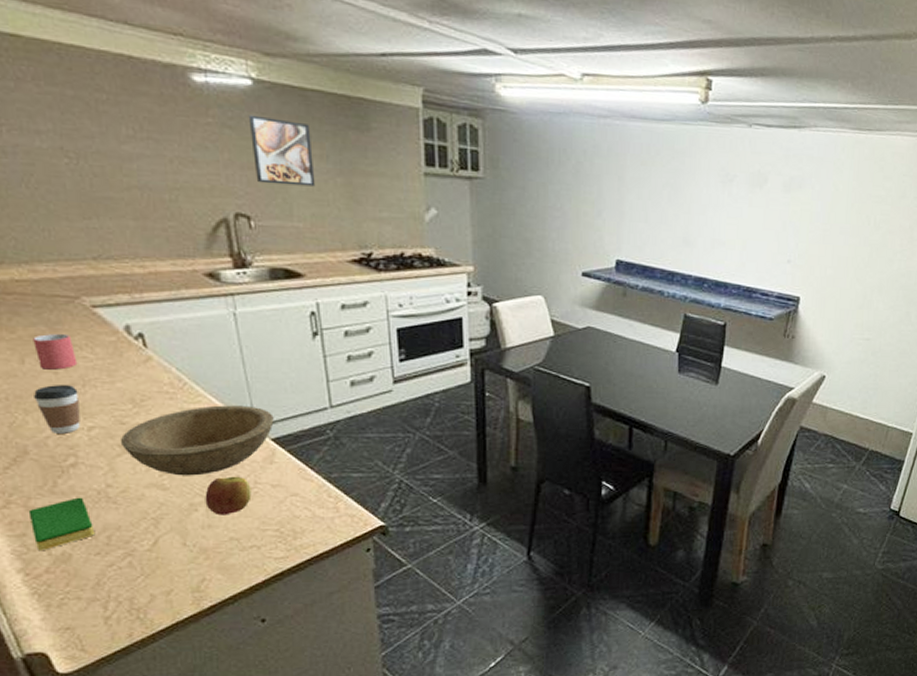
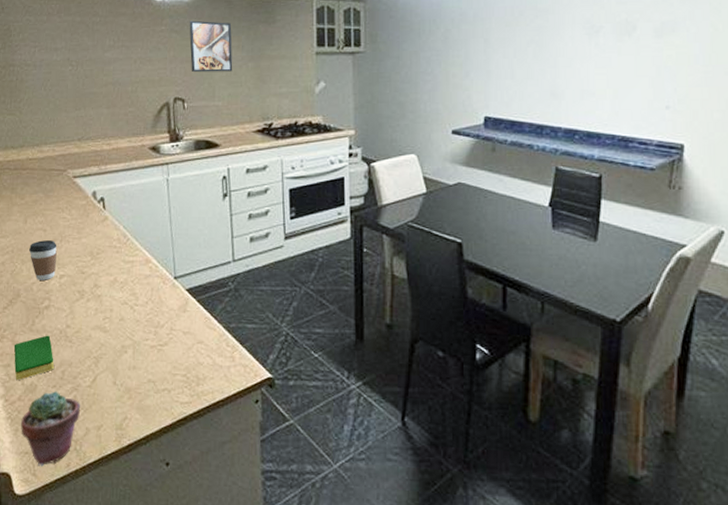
mug: present [33,333,78,370] -> none [34,199,60,228]
potted succulent: none [53,559,139,641] -> present [20,391,80,467]
bowl: present [120,405,274,476] -> none [79,258,189,321]
apple: present [205,476,252,516] -> none [133,322,168,358]

